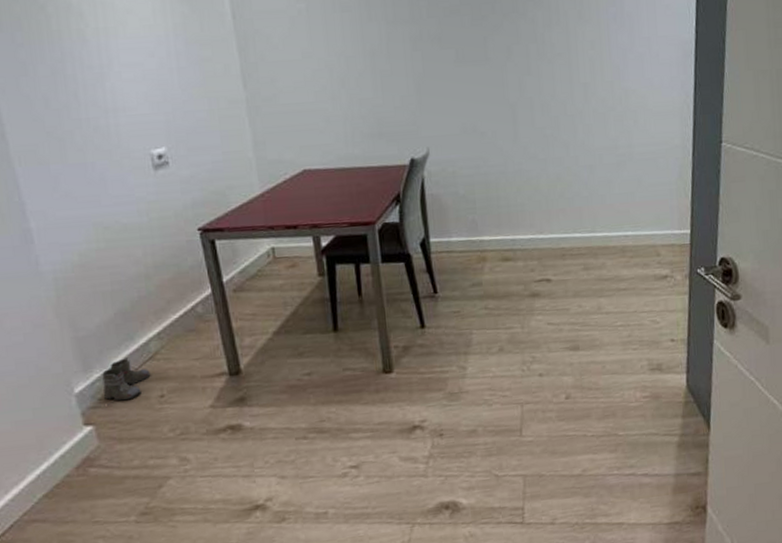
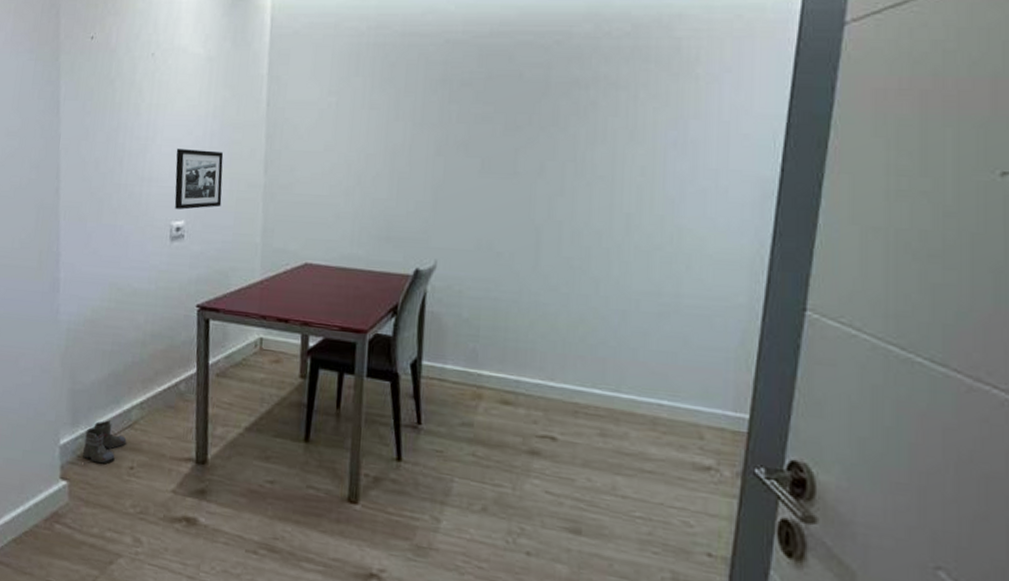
picture frame: none [139,71,204,136] -> present [174,149,224,210]

